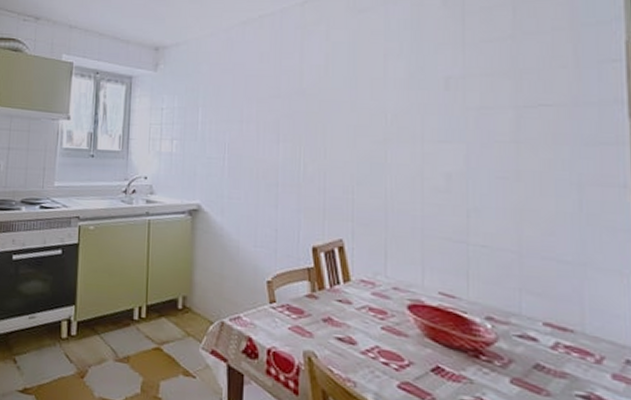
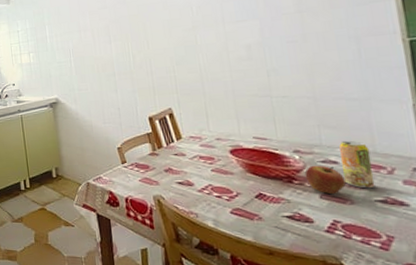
apple: none [495,339,543,379] -> present [304,165,346,193]
beverage can: none [542,312,578,379] -> present [339,140,375,189]

